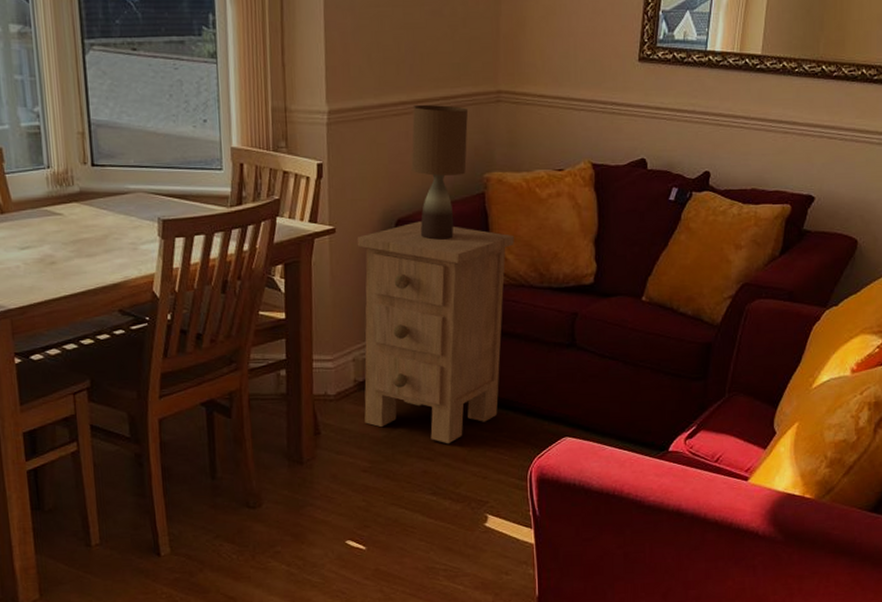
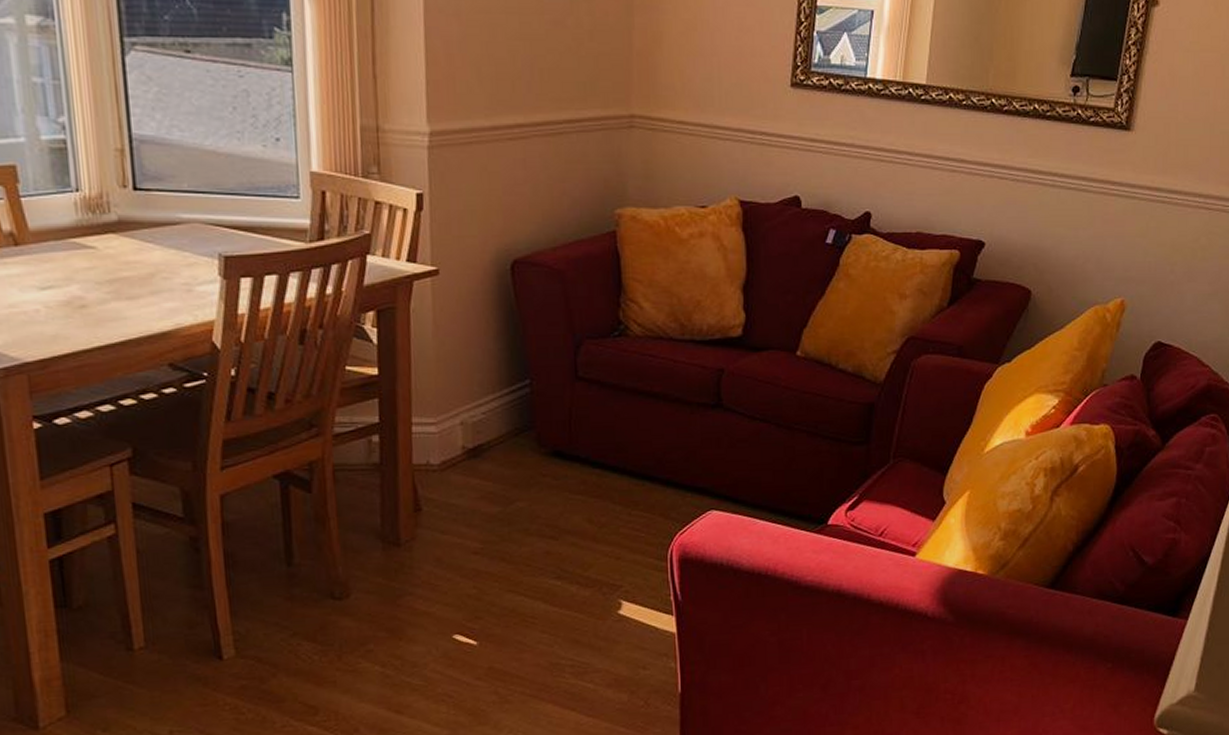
nightstand: present [356,221,514,444] -> none [464,263,651,520]
table lamp: present [411,105,469,240] -> none [530,129,597,284]

